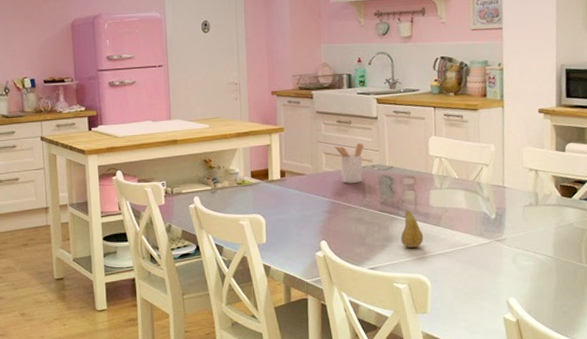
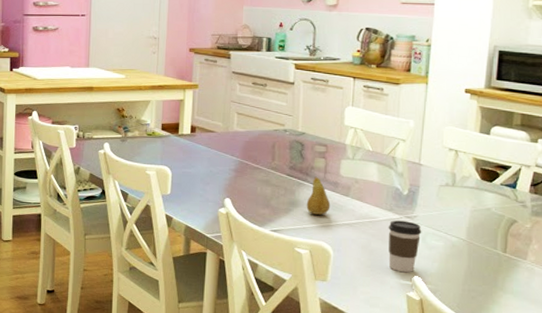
utensil holder: present [334,143,364,183] -> none [247,107,278,145]
coffee cup: none [480,244,512,296] -> present [388,220,422,273]

